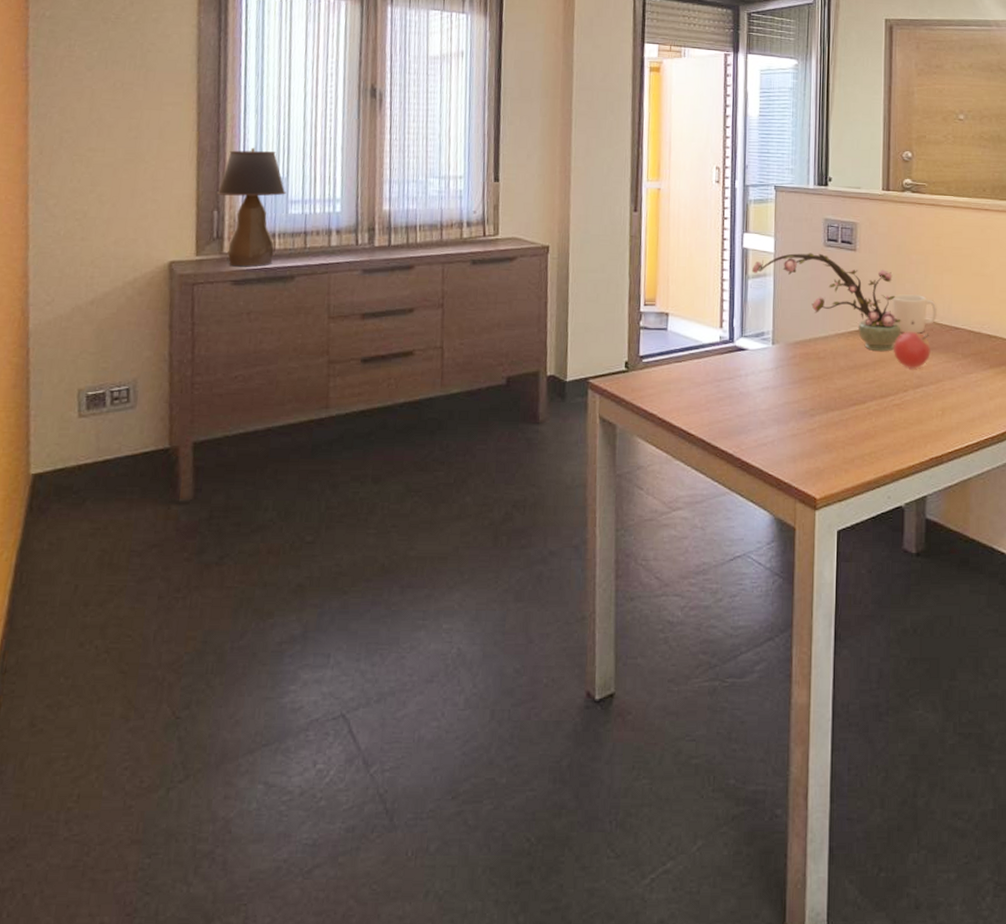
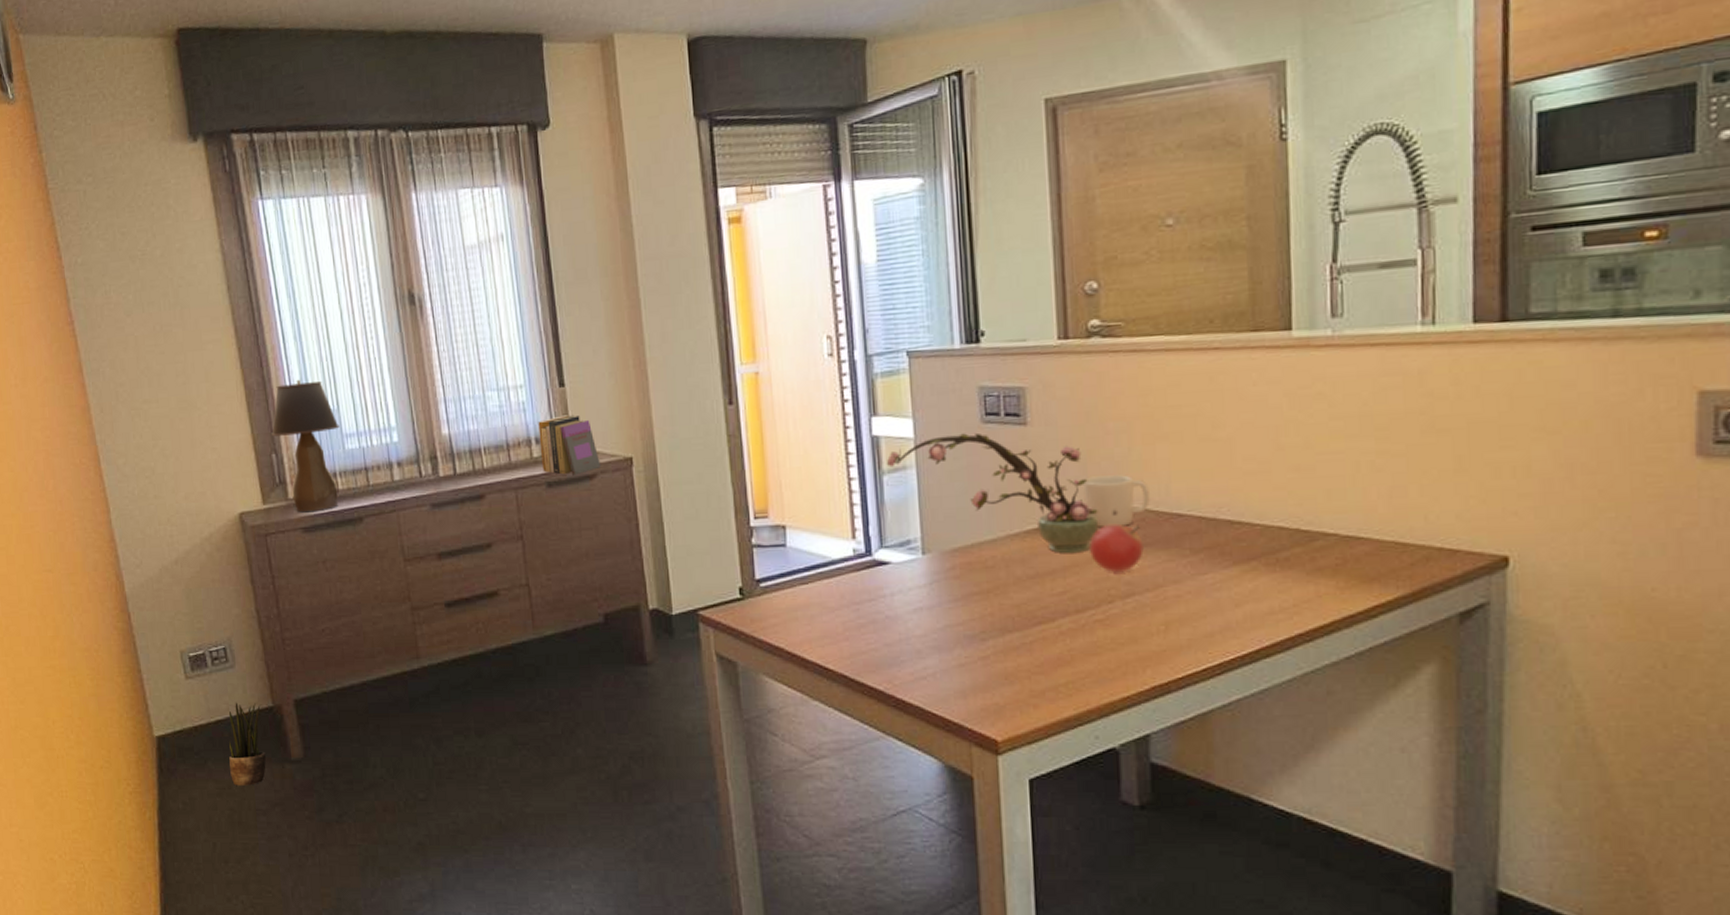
potted plant: none [109,442,156,526] -> present [229,702,266,786]
books: none [470,205,522,257] -> present [538,414,602,476]

